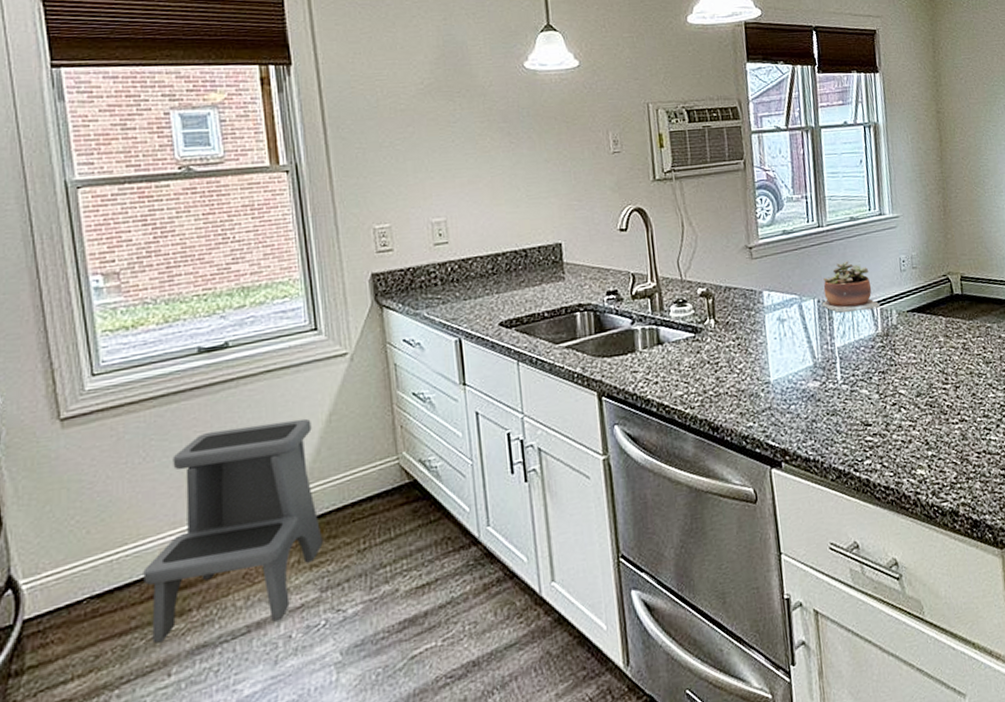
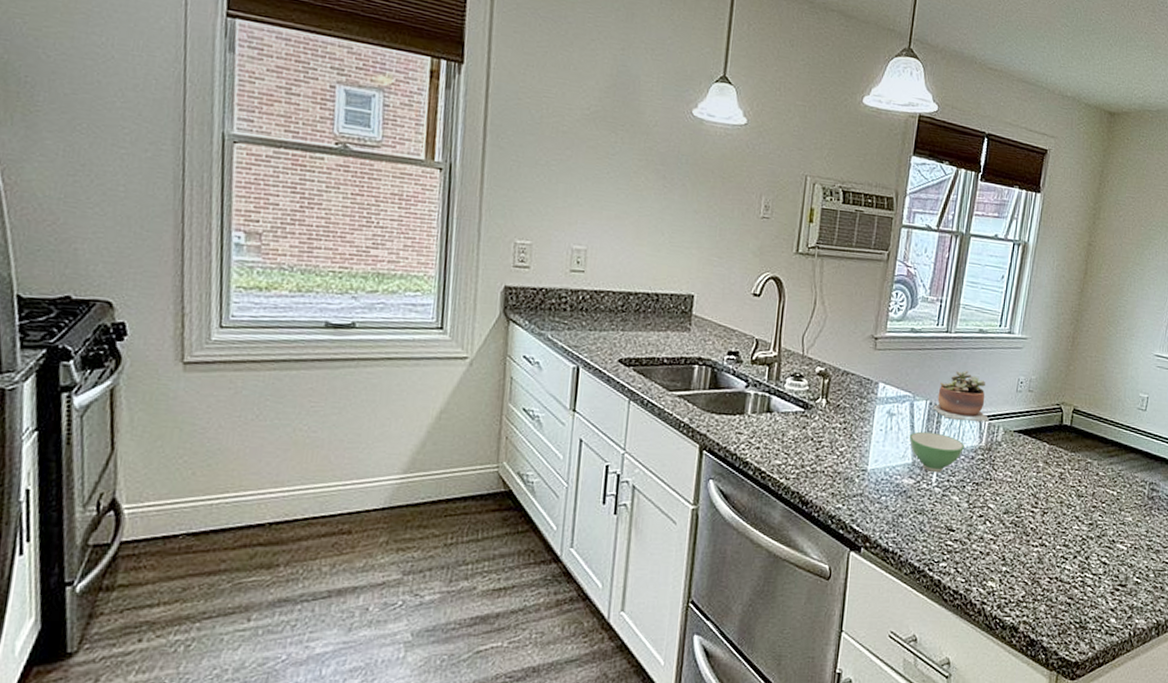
step stool: present [143,418,323,644] -> none [238,404,422,593]
bowl: none [804,329,863,370] -> present [909,431,965,473]

